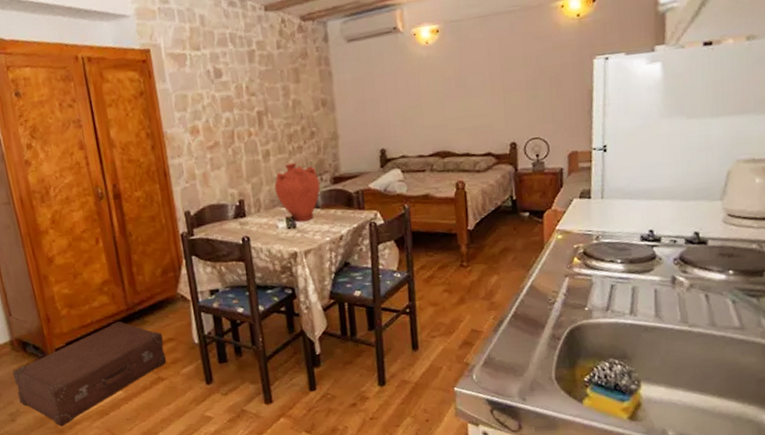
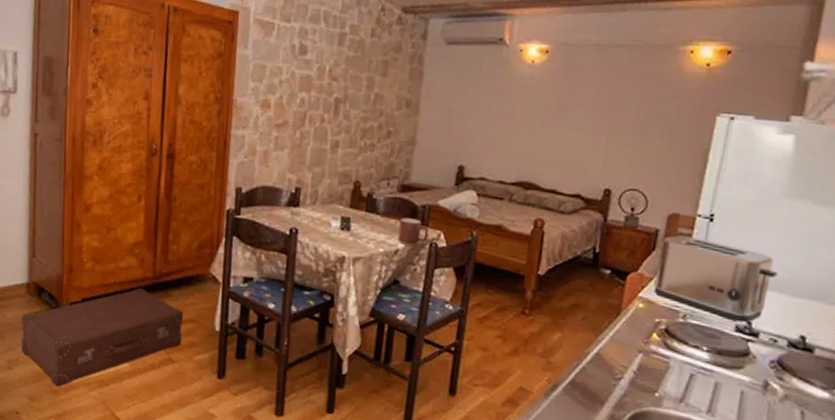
vase: present [274,162,321,223] -> none [336,159,386,226]
mug: none [338,205,367,230] -> present [397,217,429,246]
toaster: none [566,168,667,233] -> present [653,235,777,323]

